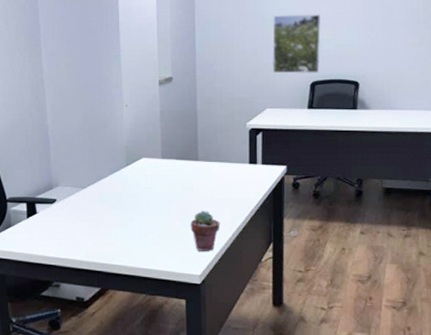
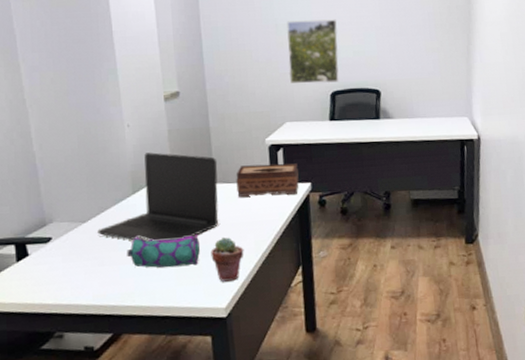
laptop: none [94,130,202,210] -> present [97,152,219,242]
pencil case: none [117,203,182,234] -> present [127,234,201,268]
tissue box: none [217,146,275,177] -> present [236,163,299,197]

